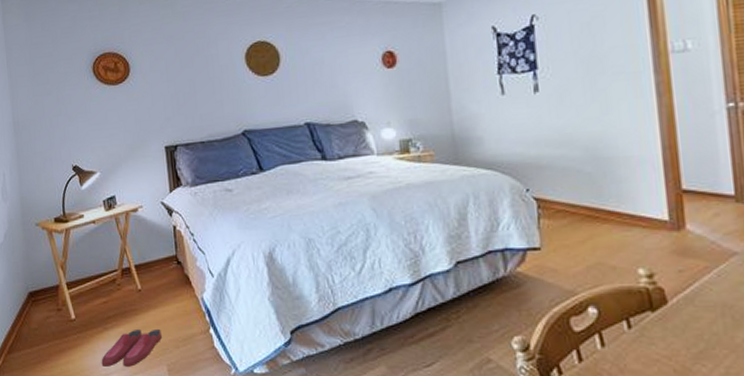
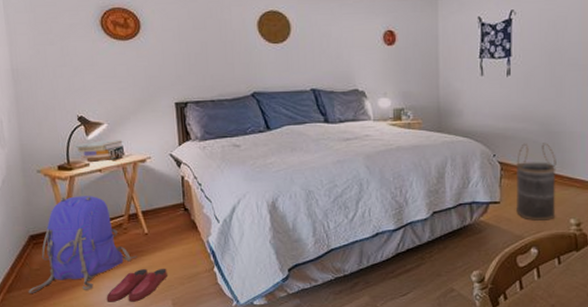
backpack: none [27,249,131,355] -> present [28,196,137,293]
books: none [69,189,116,213] -> present [73,140,123,162]
basket: none [557,172,618,271] -> present [516,143,556,221]

